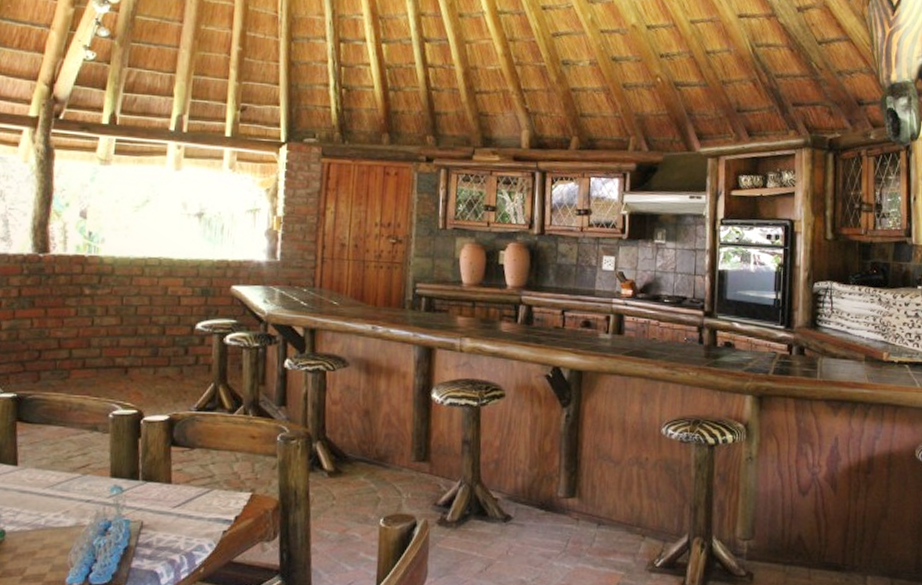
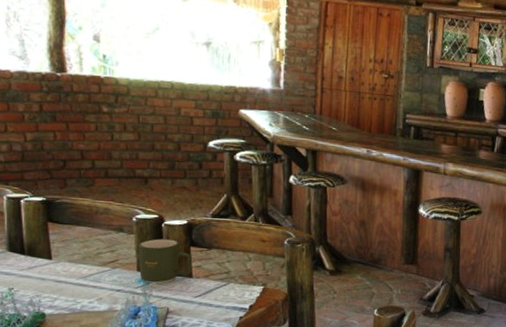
mug: none [112,438,172,492] -> present [138,238,192,284]

